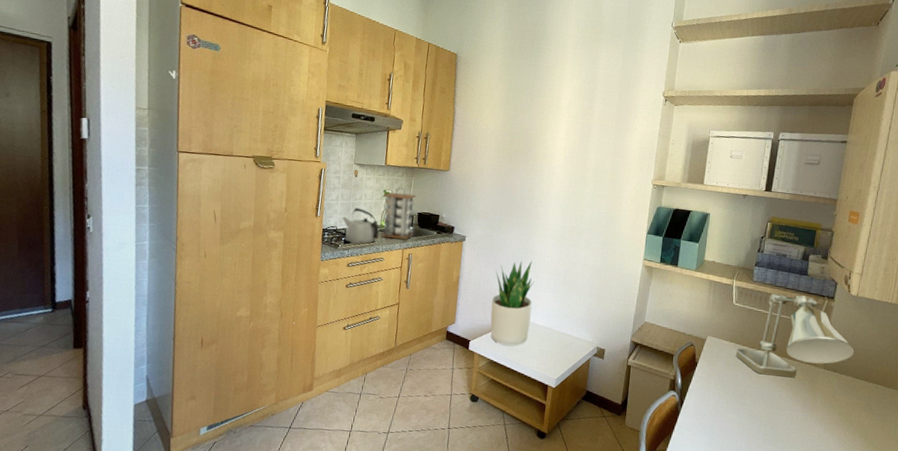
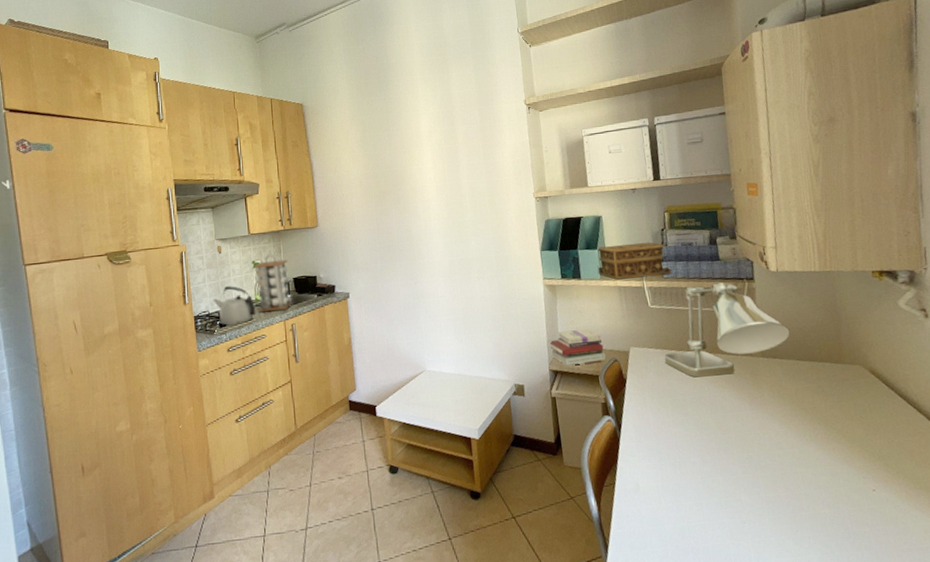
planter: present [490,260,535,347] -> none [388,304,438,404]
books: none [634,309,685,344] -> present [548,329,606,366]
decorative box: none [694,241,763,278] -> present [597,242,672,280]

